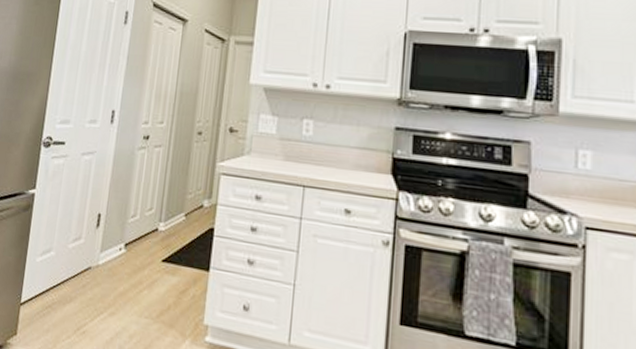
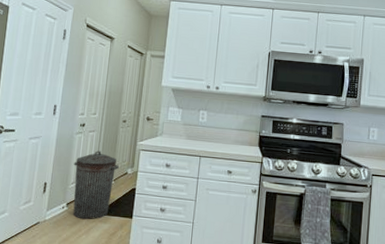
trash can: none [132,173,192,269] -> present [73,151,119,220]

